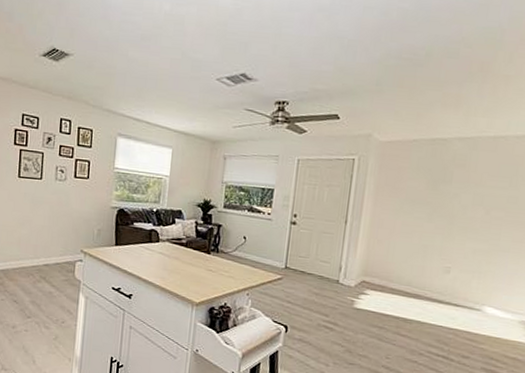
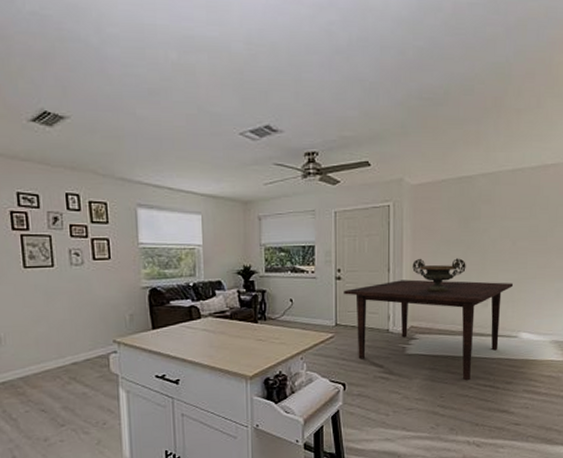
table: none [297,233,483,347] -> present [344,279,514,381]
decorative urn: none [371,214,431,253] -> present [412,258,466,293]

